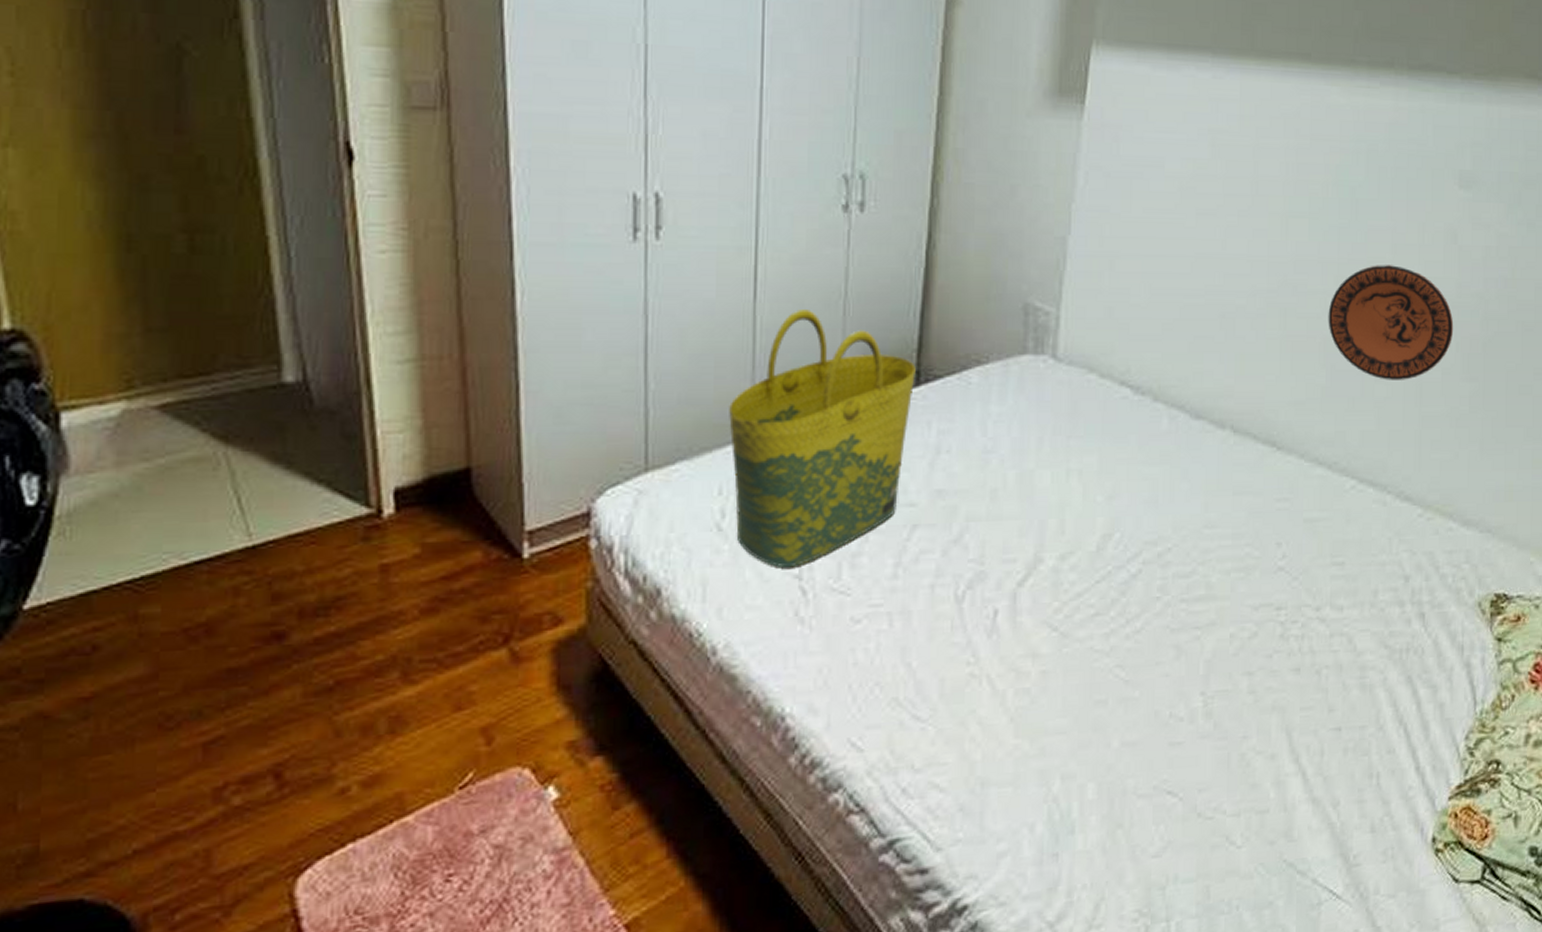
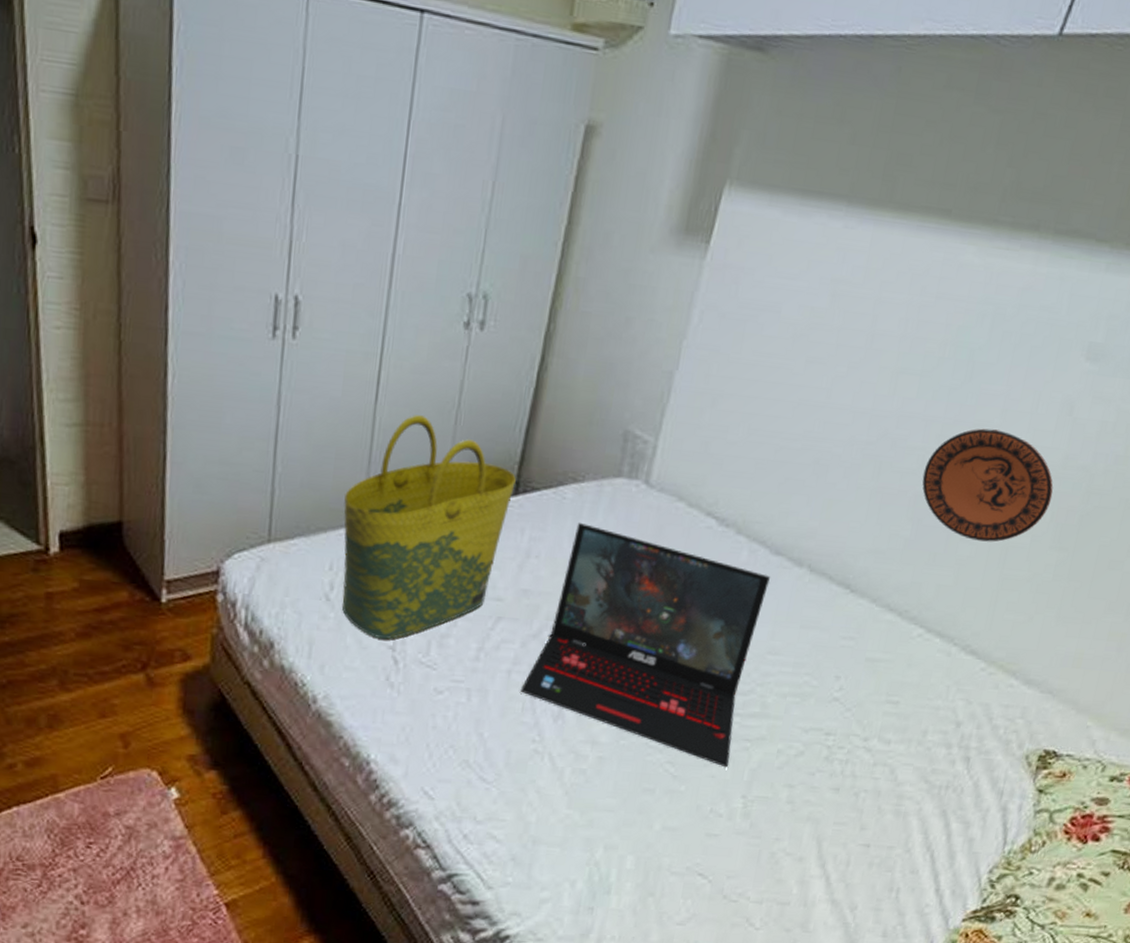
laptop: none [948,407,1195,663] -> present [521,522,771,768]

